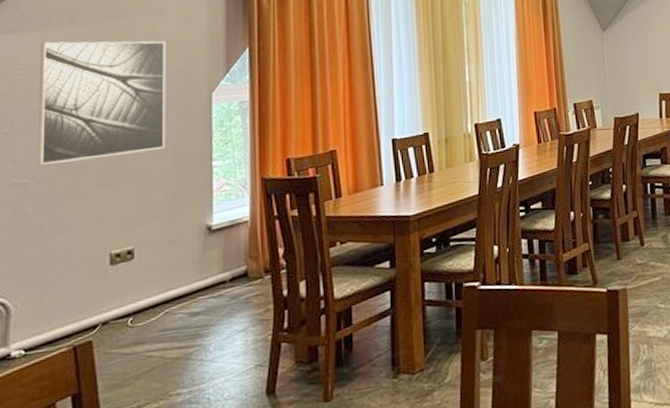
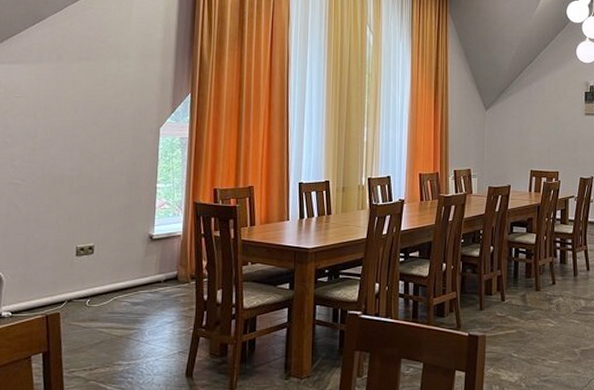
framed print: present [36,41,166,165] -> none [27,73,128,170]

